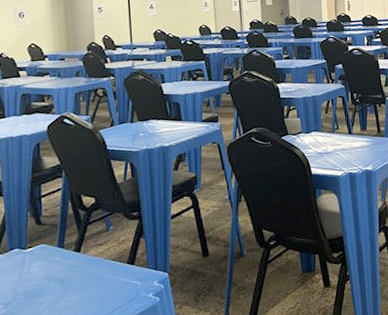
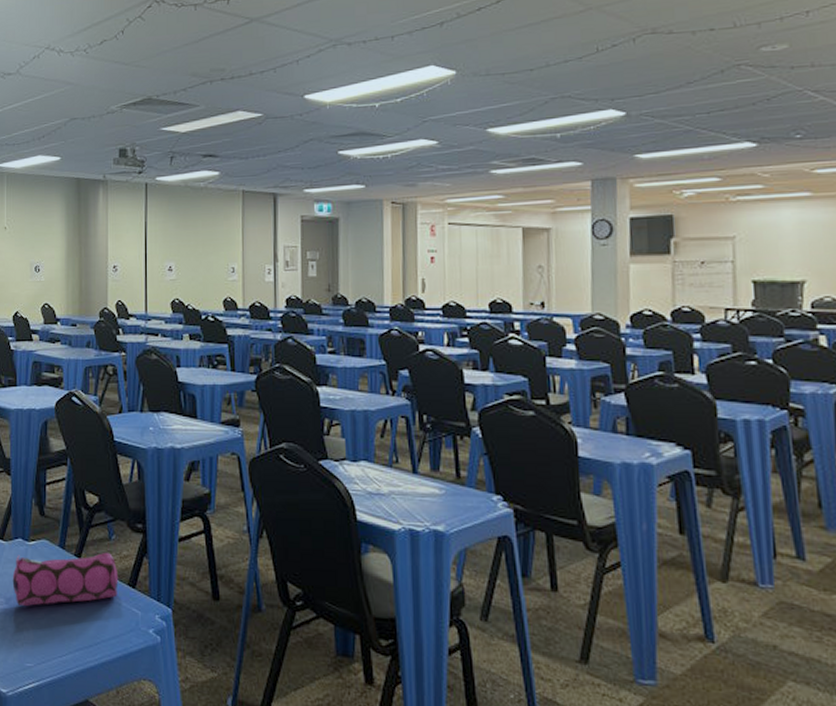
pencil case: none [10,241,118,307] -> present [12,552,119,606]

